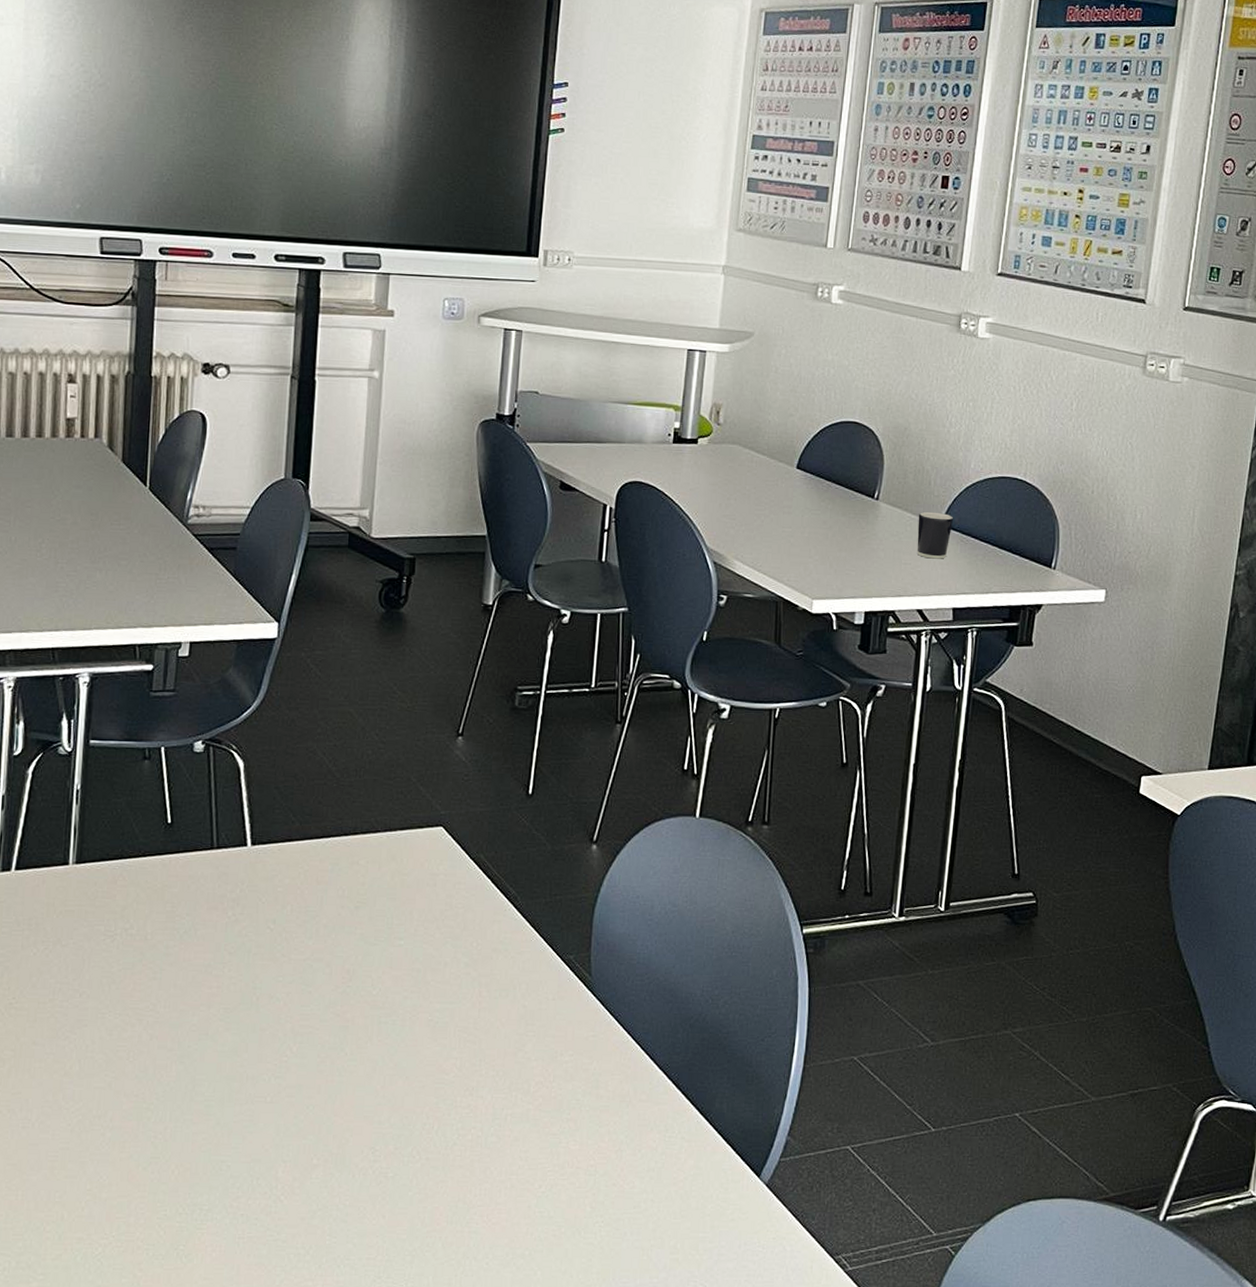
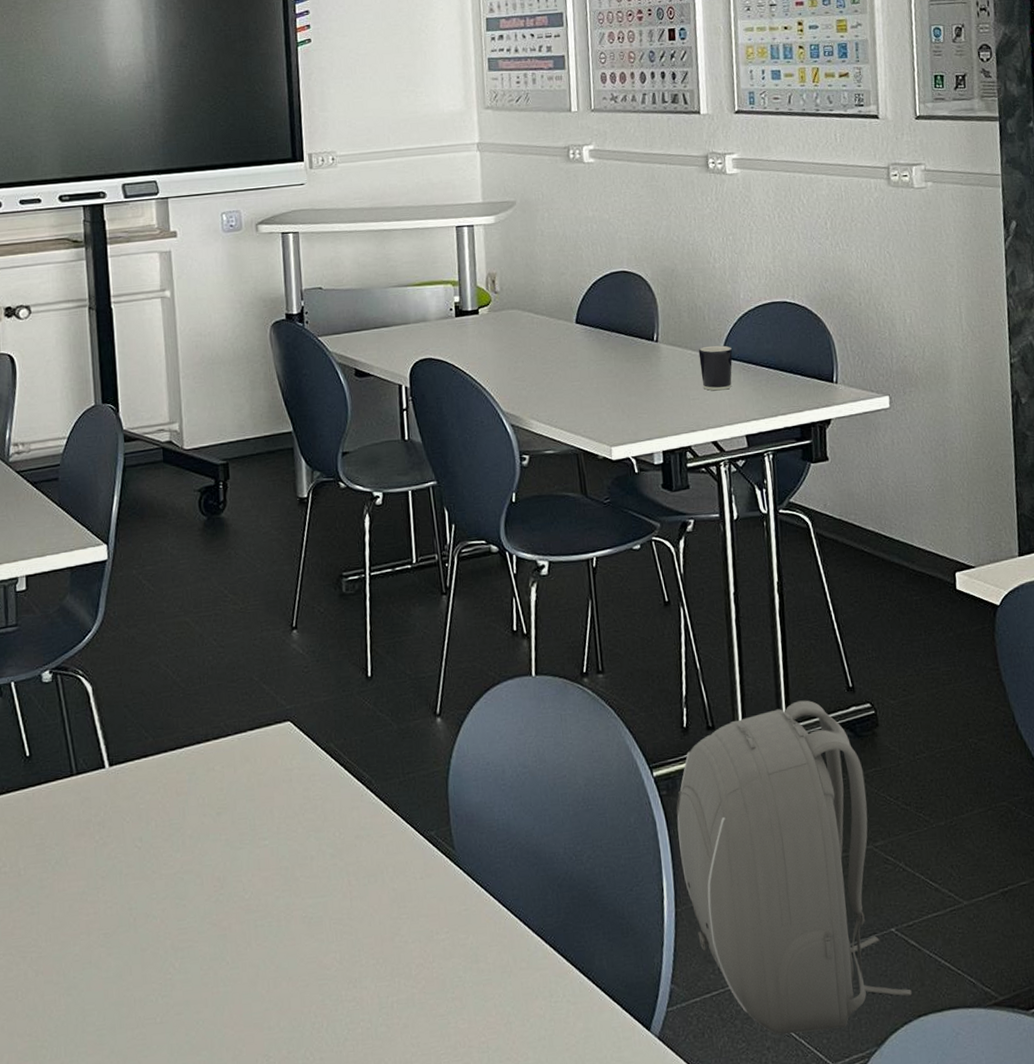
backpack: none [817,880,1025,1201] -> present [676,700,912,1035]

